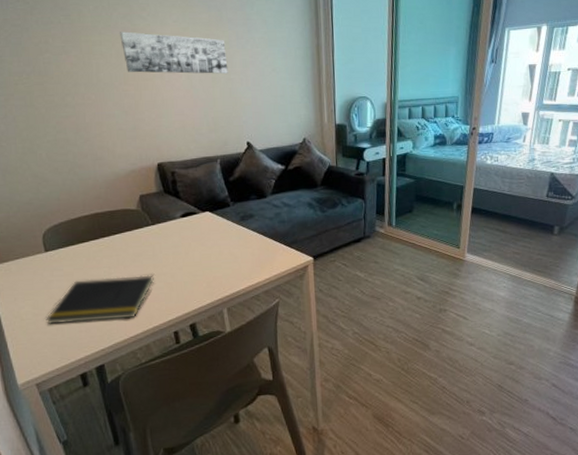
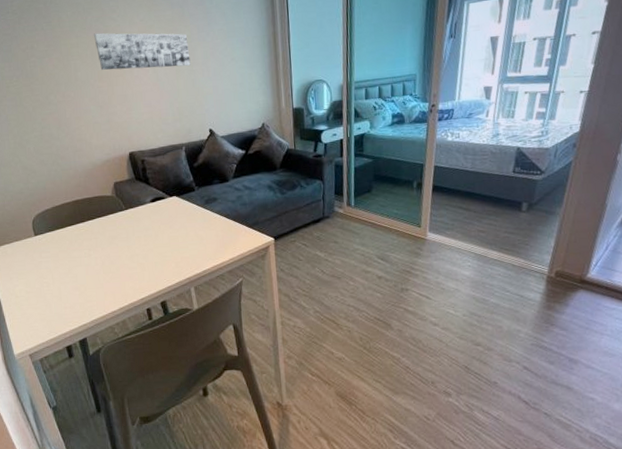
notepad: present [46,275,154,325] -> none [36,256,128,302]

